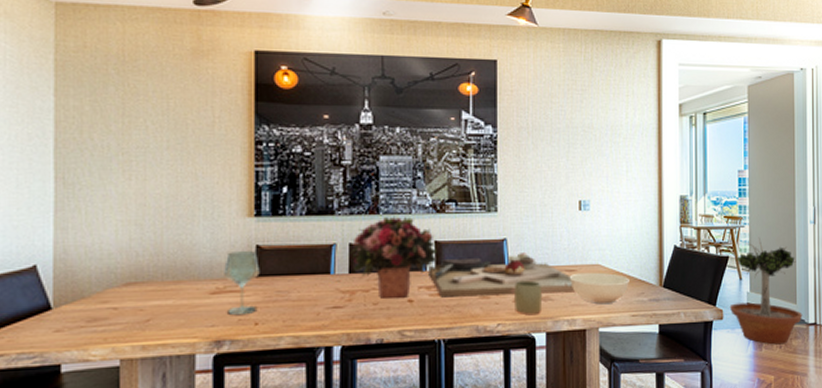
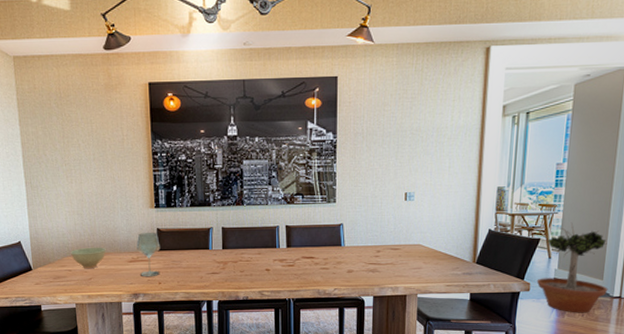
bowl: none [118,272,176,306] -> present [70,247,106,269]
bouquet: present [349,216,438,298] -> none [222,206,288,268]
decorative tray: present [429,253,575,298] -> none [281,235,398,268]
mug: present [513,280,543,314] -> none [347,256,372,282]
bowl: present [569,272,629,305] -> none [394,250,446,276]

